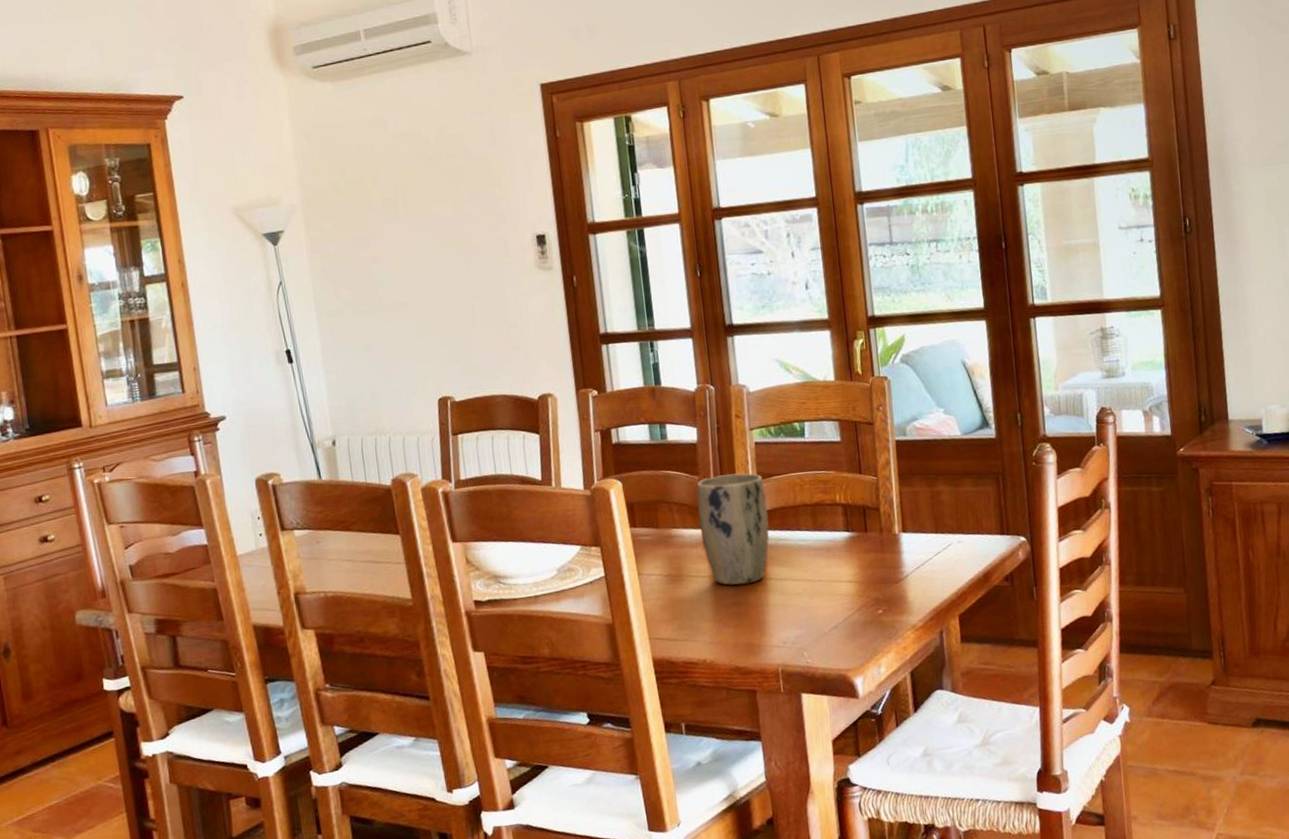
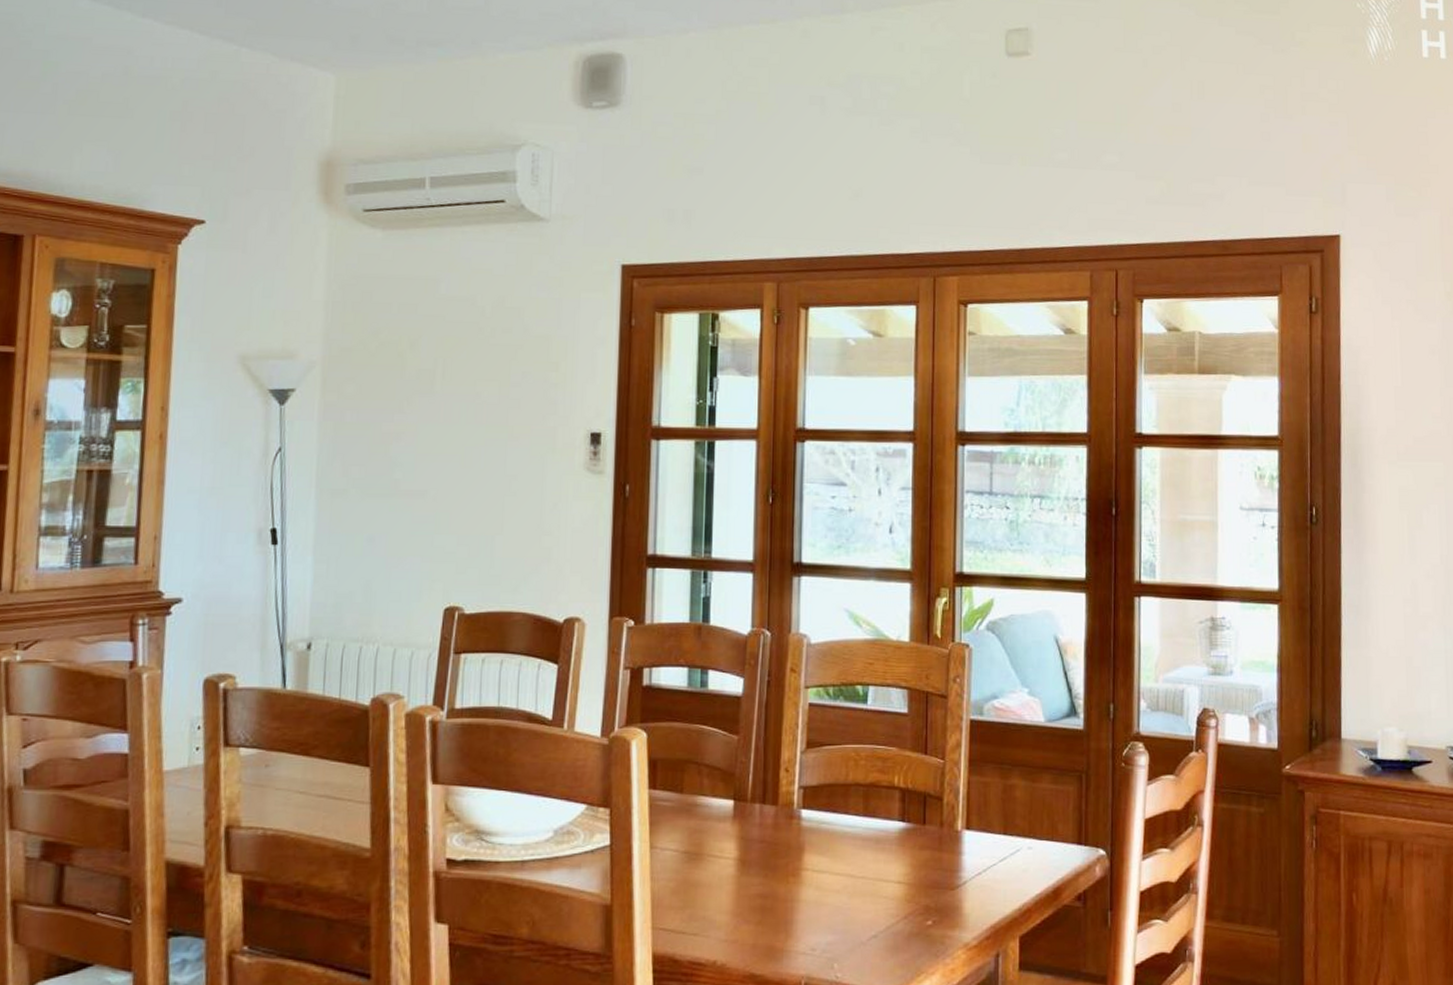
plant pot: present [696,473,769,586] -> none [732,736,814,873]

